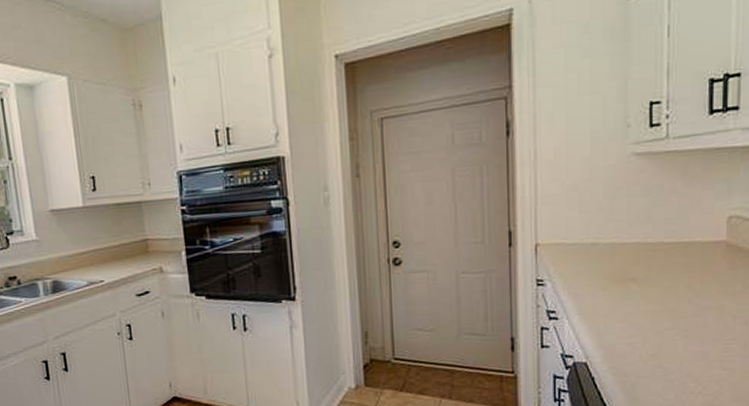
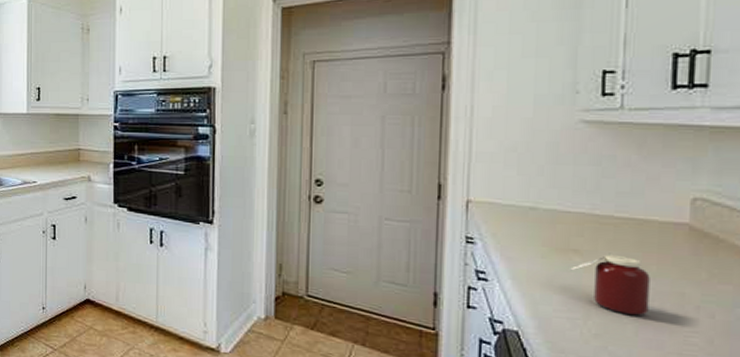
jar: none [629,277,695,333] -> present [570,252,650,316]

